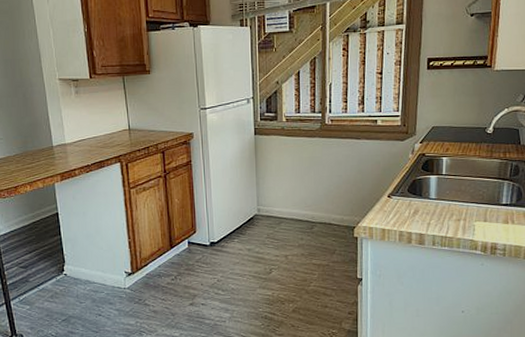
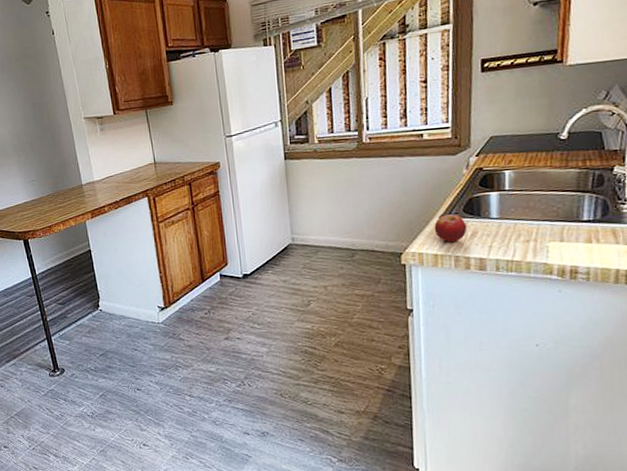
fruit: none [383,193,411,219] -> present [434,214,468,243]

